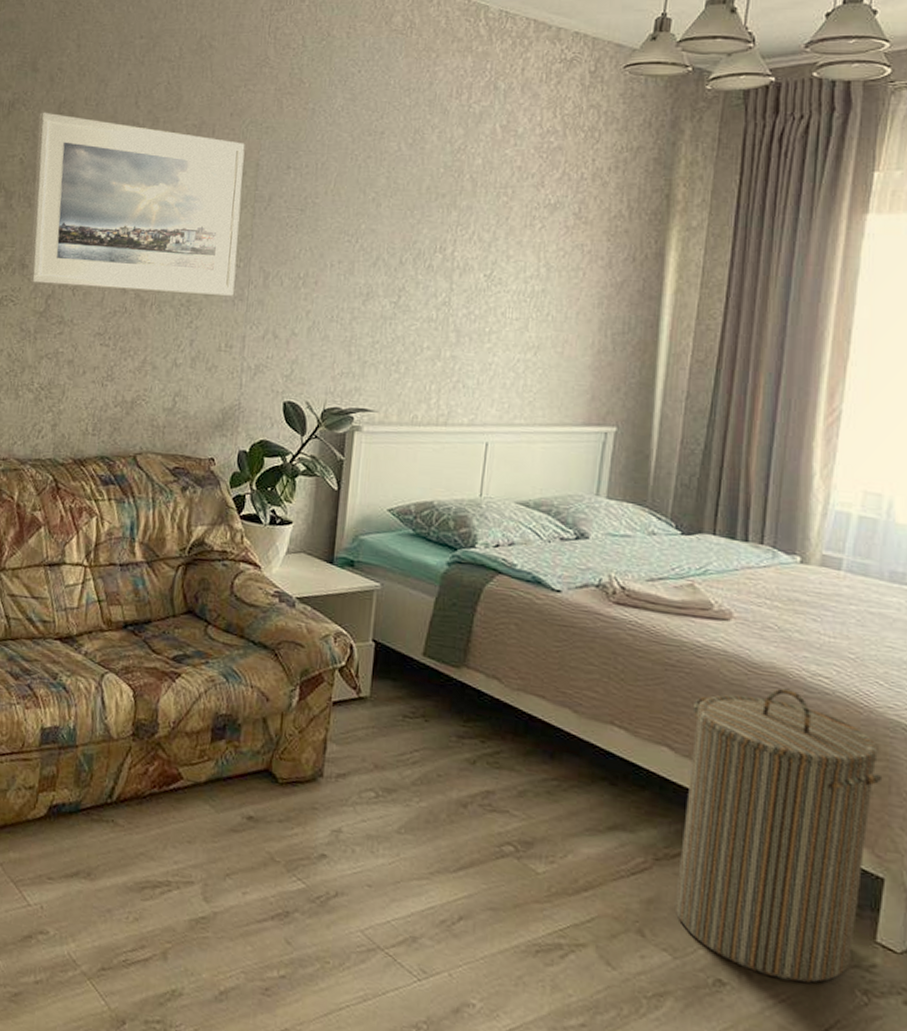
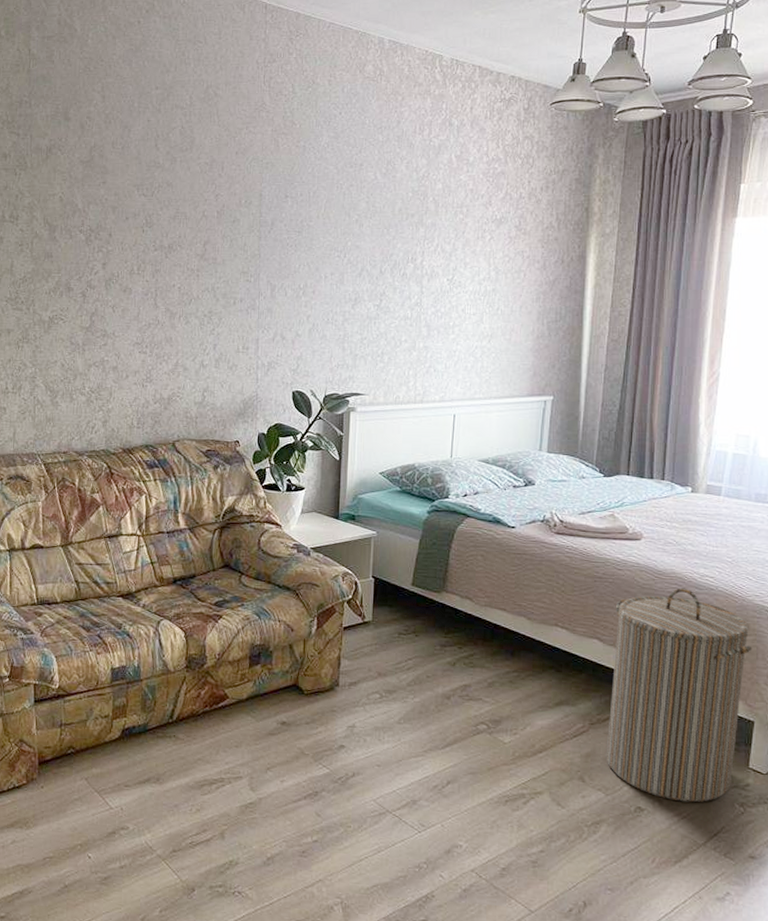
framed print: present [29,112,245,296] -> none [73,155,250,306]

